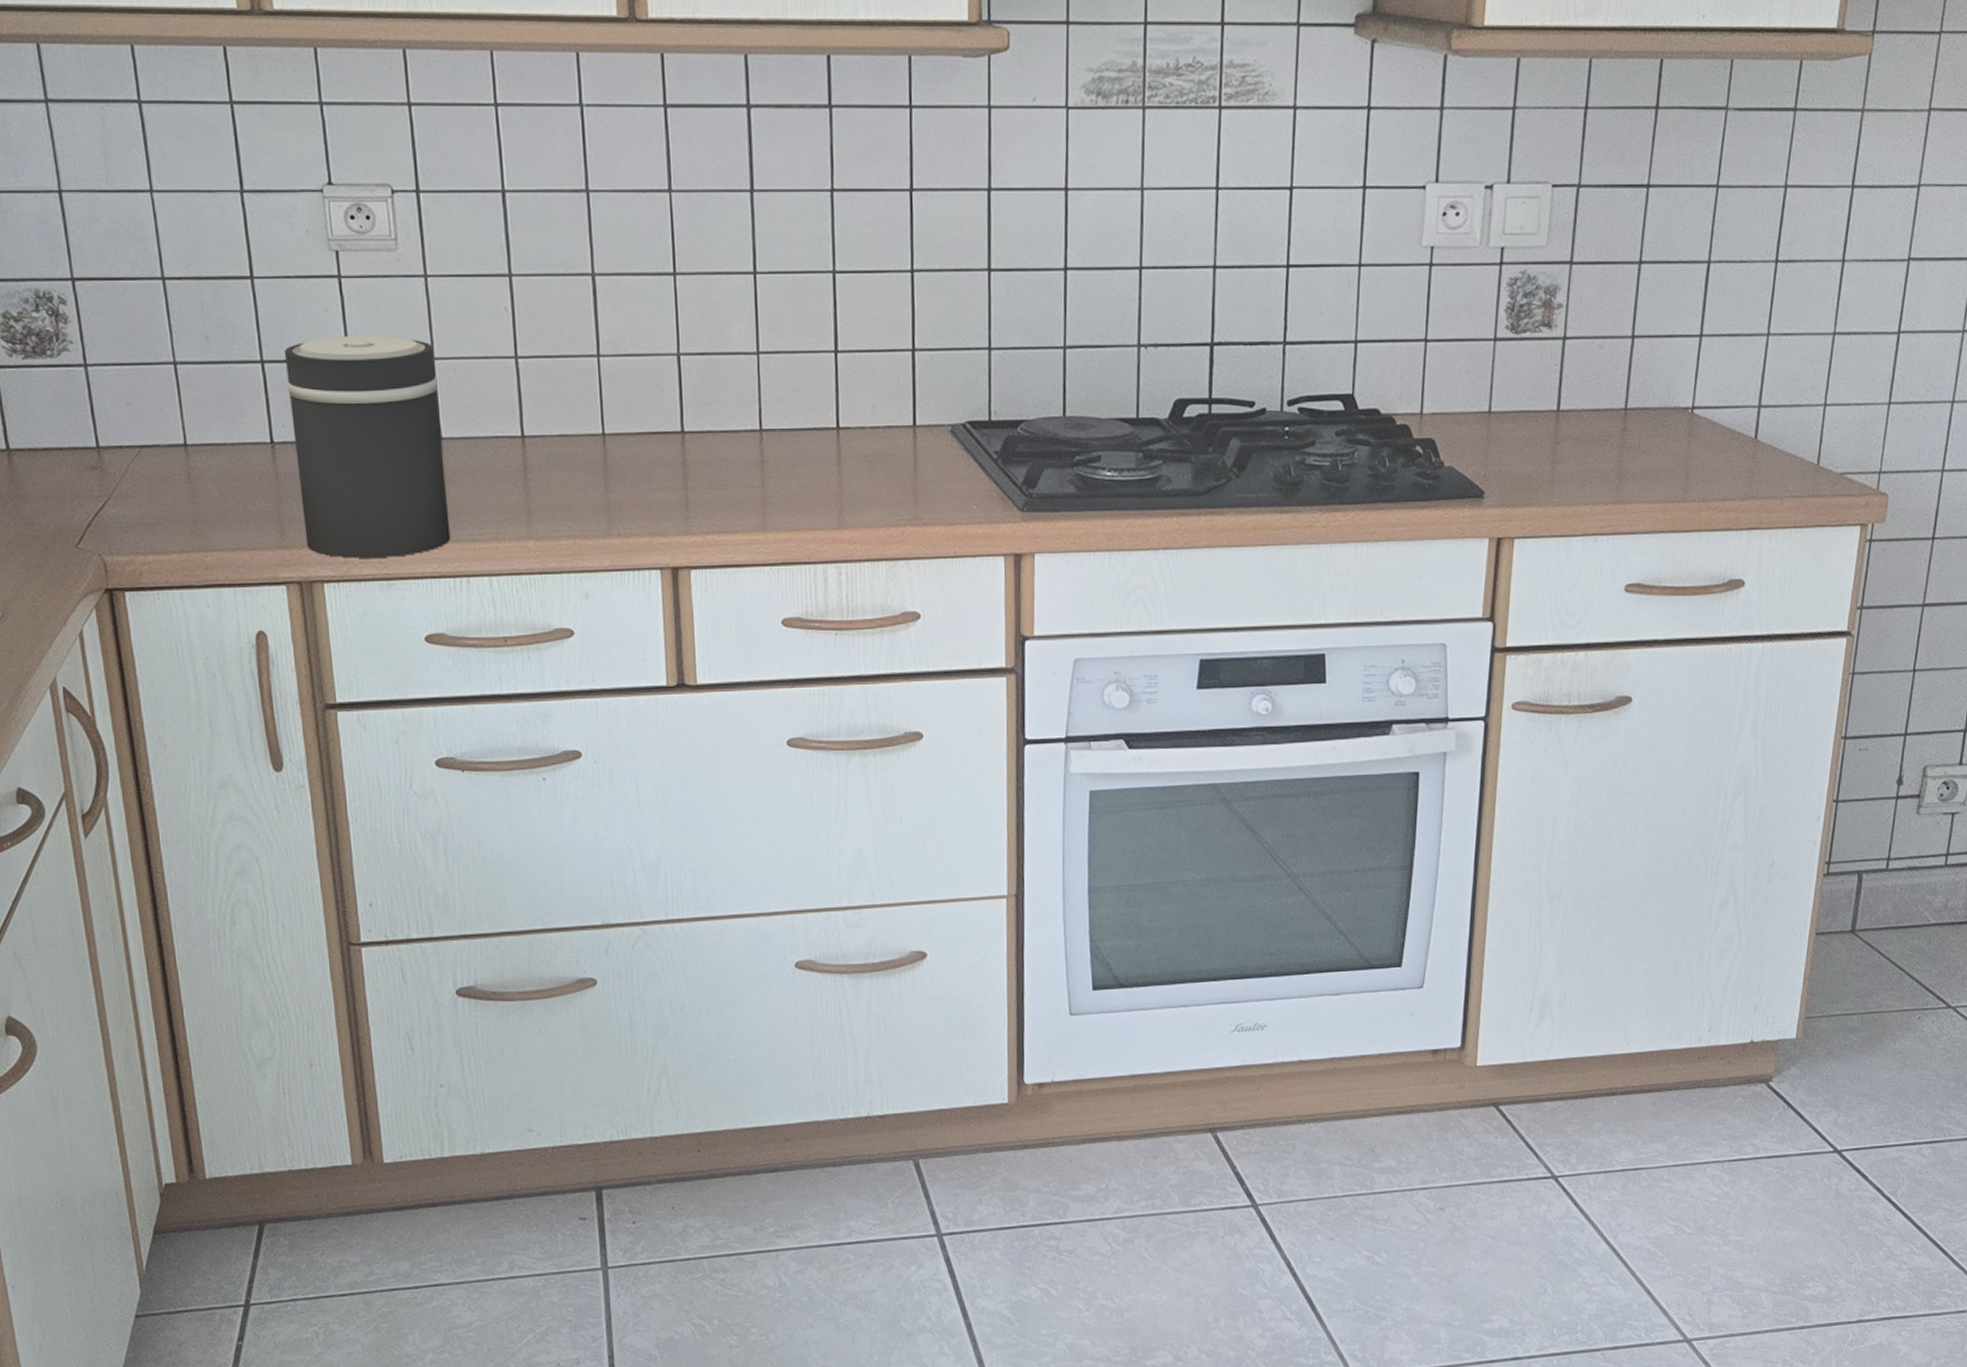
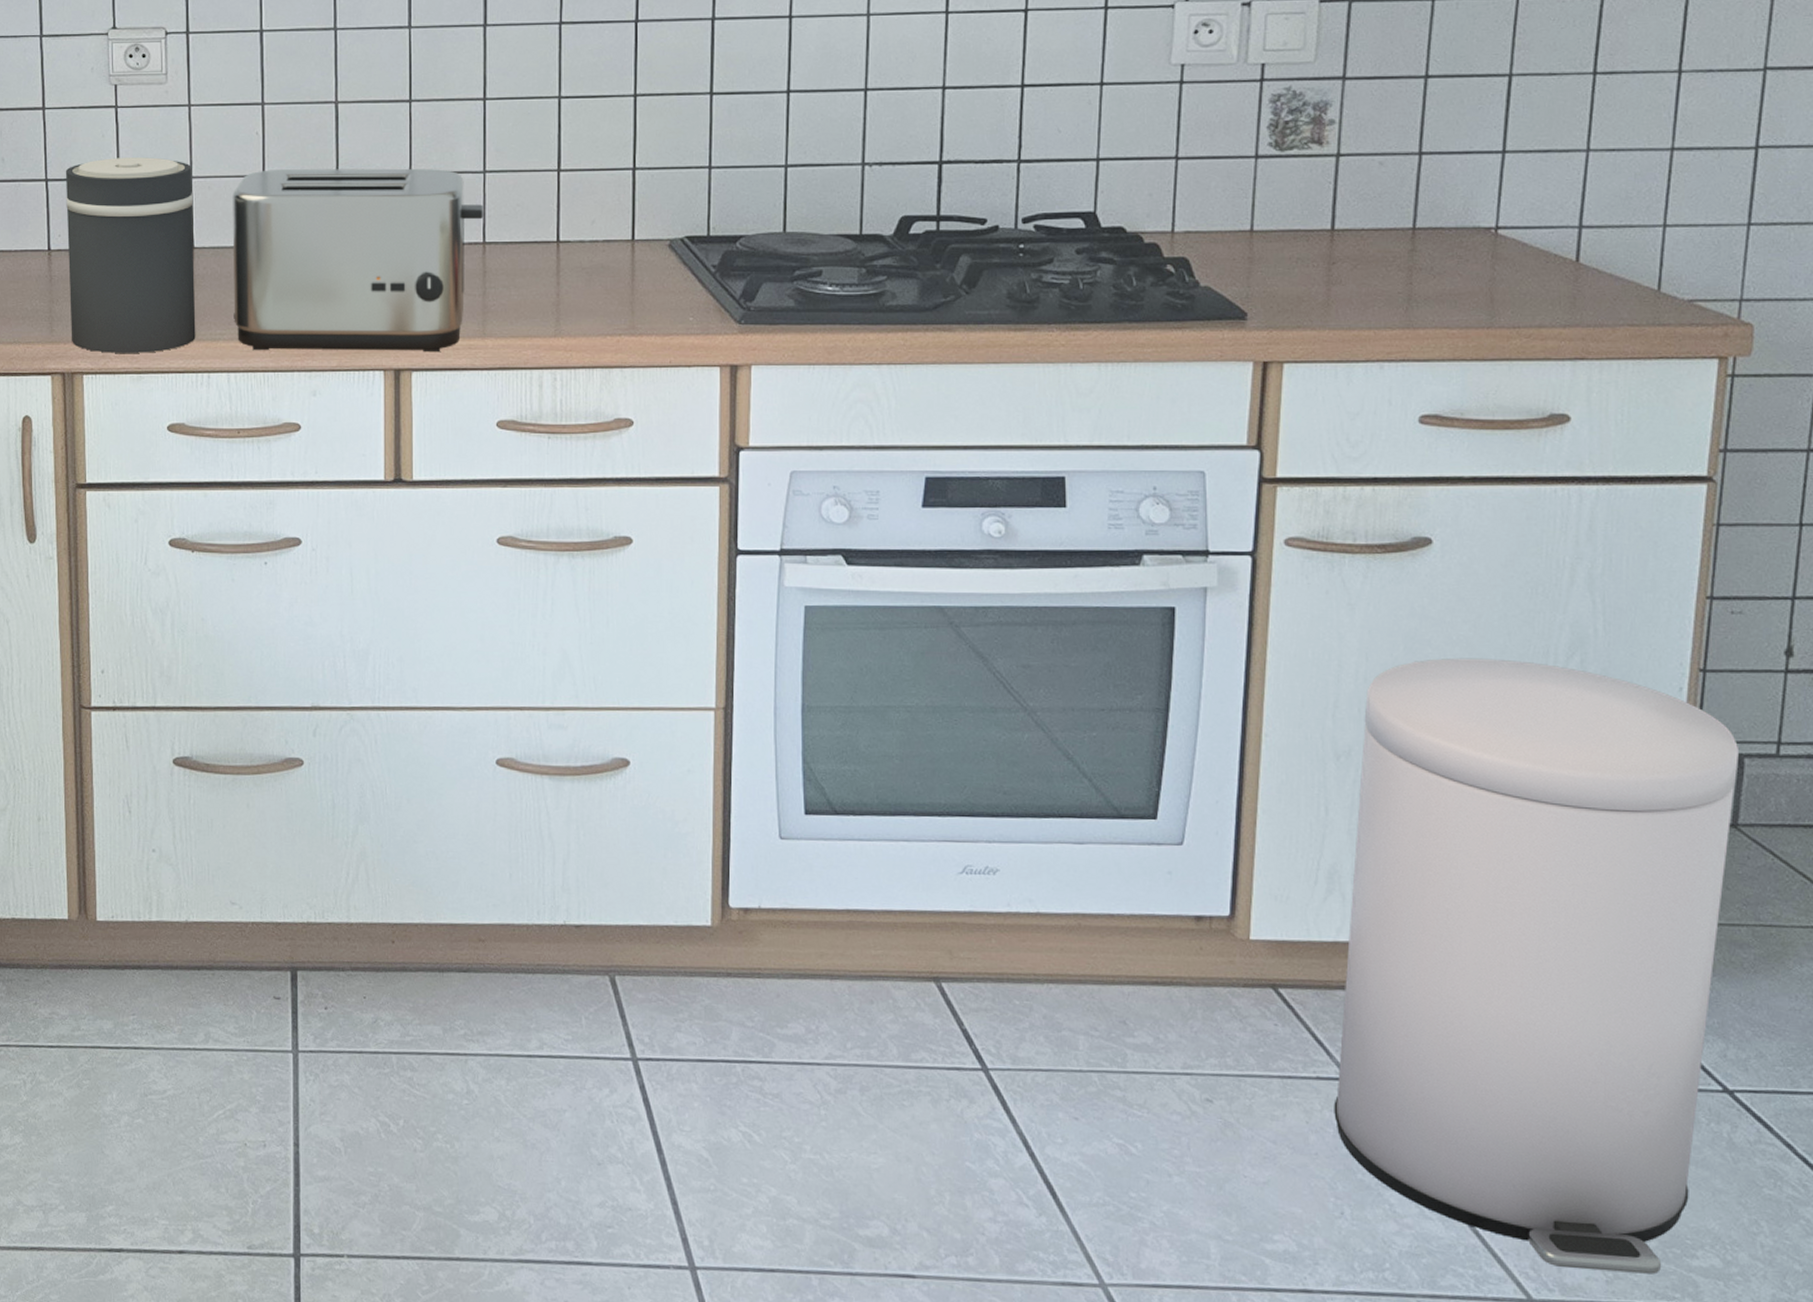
toaster: none [482,349,759,551] -> present [232,168,484,353]
pedal bin: none [1541,801,1859,1311] -> present [1334,658,1739,1275]

